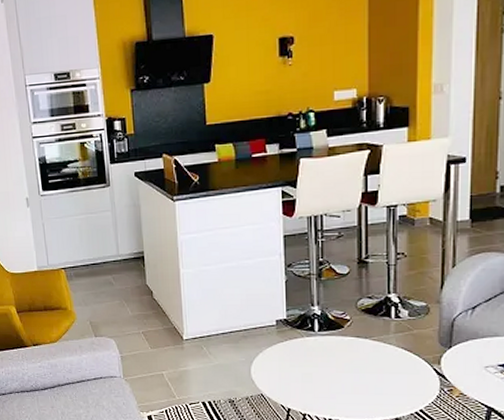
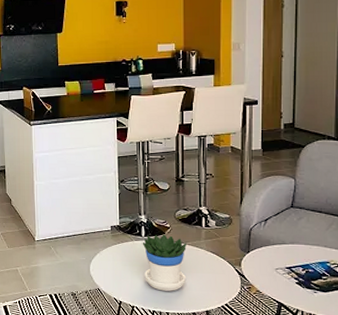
flowerpot: none [315,328,371,396] -> present [142,234,186,291]

